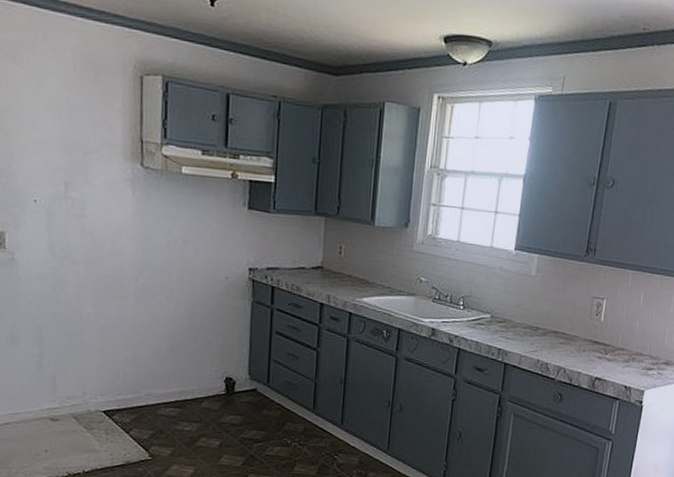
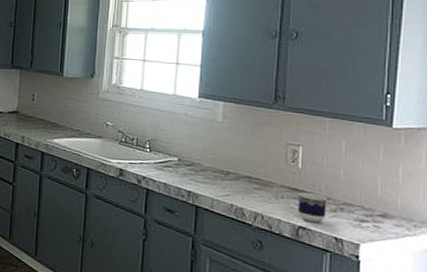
cup: none [596,345,623,373] -> present [298,192,328,223]

